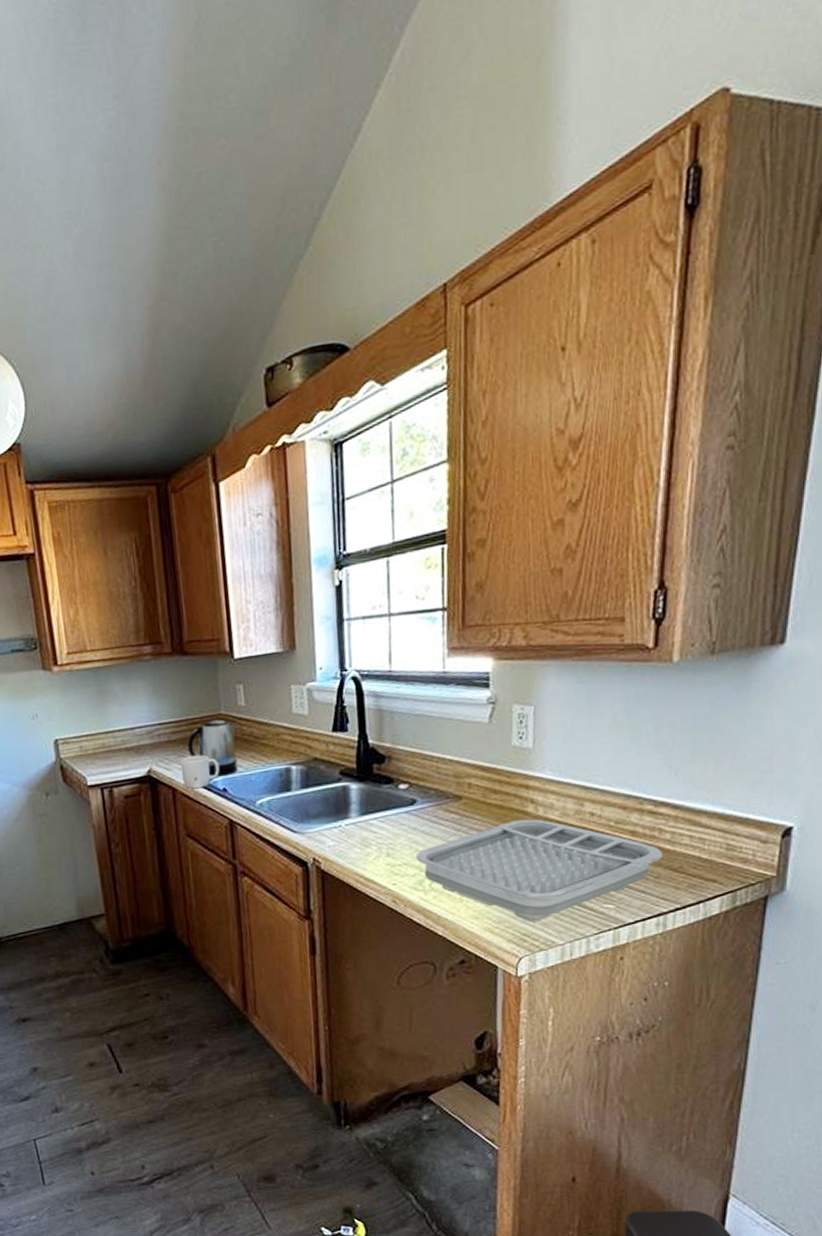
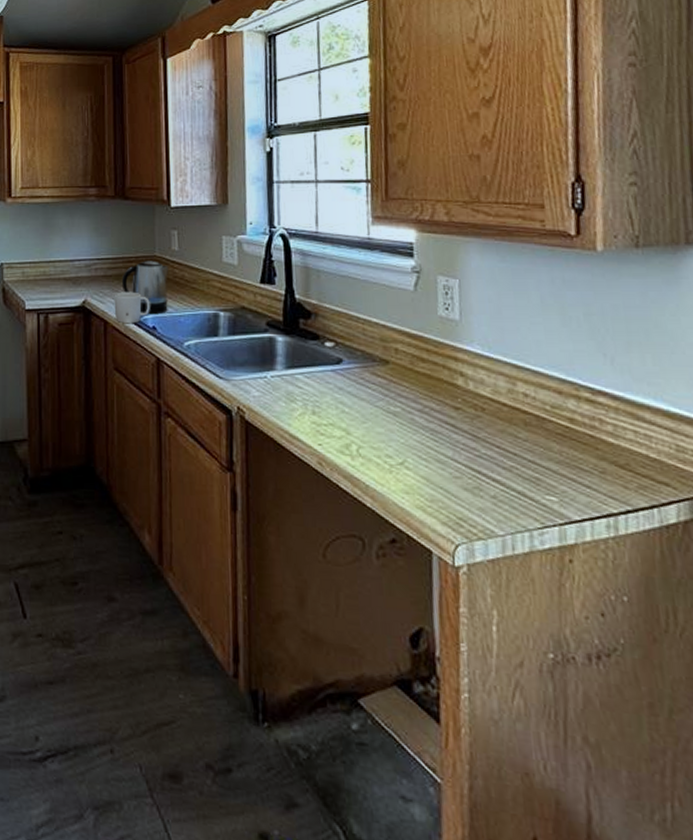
dish rack: present [416,819,664,922] -> none [343,392,607,506]

